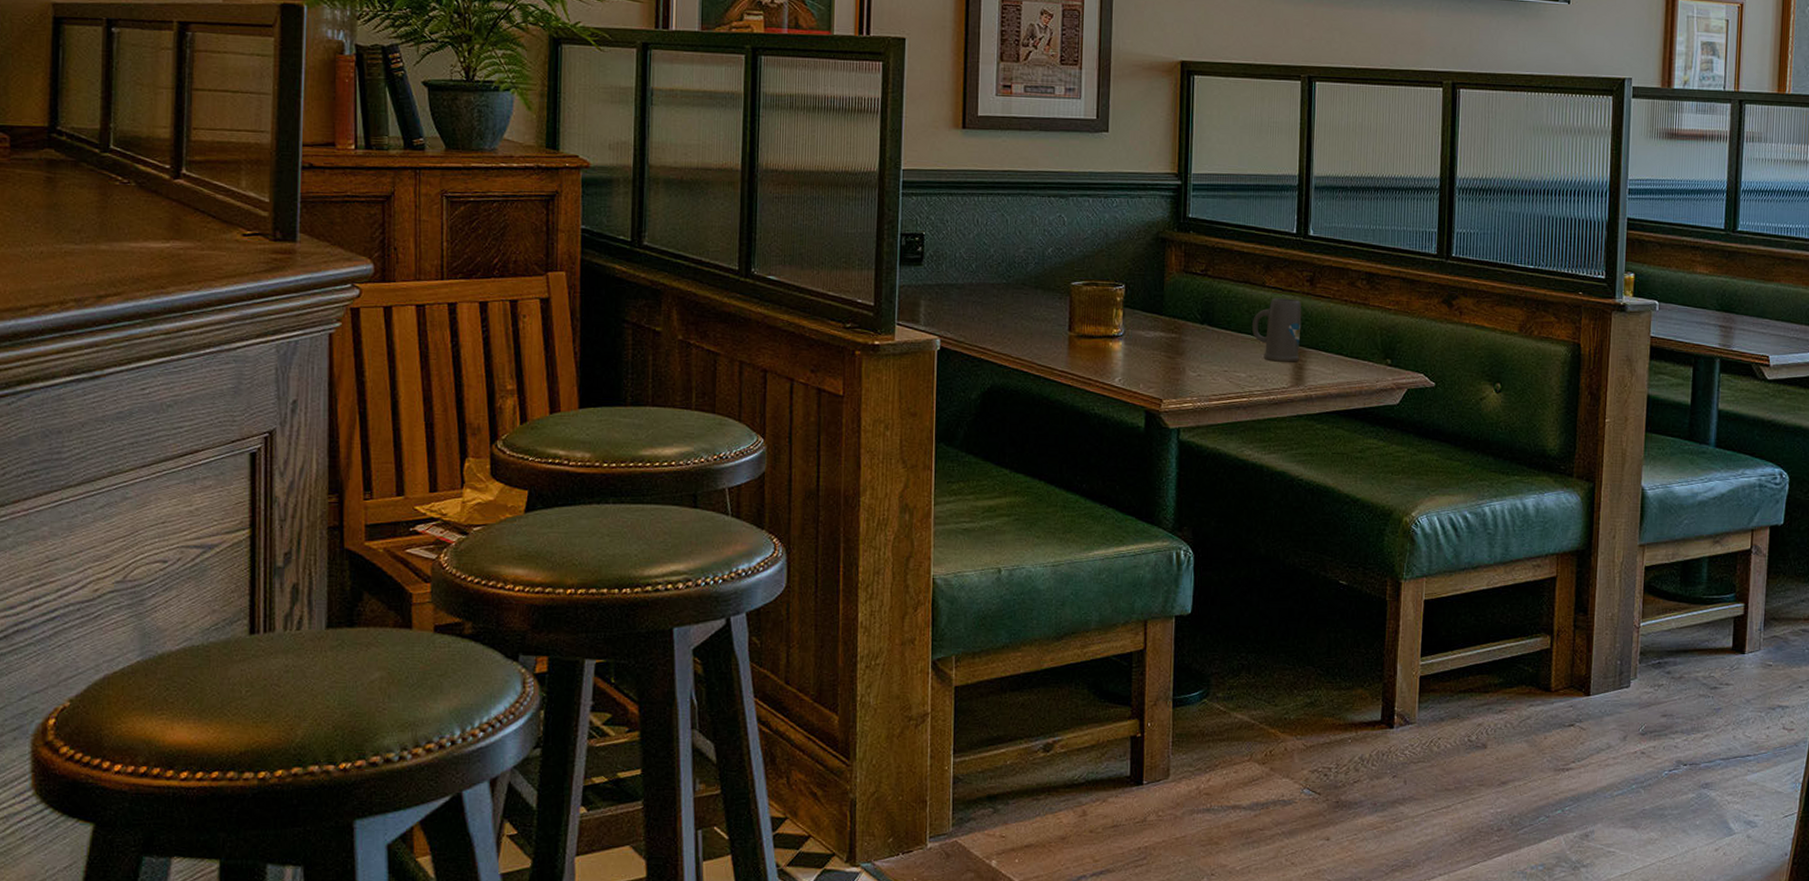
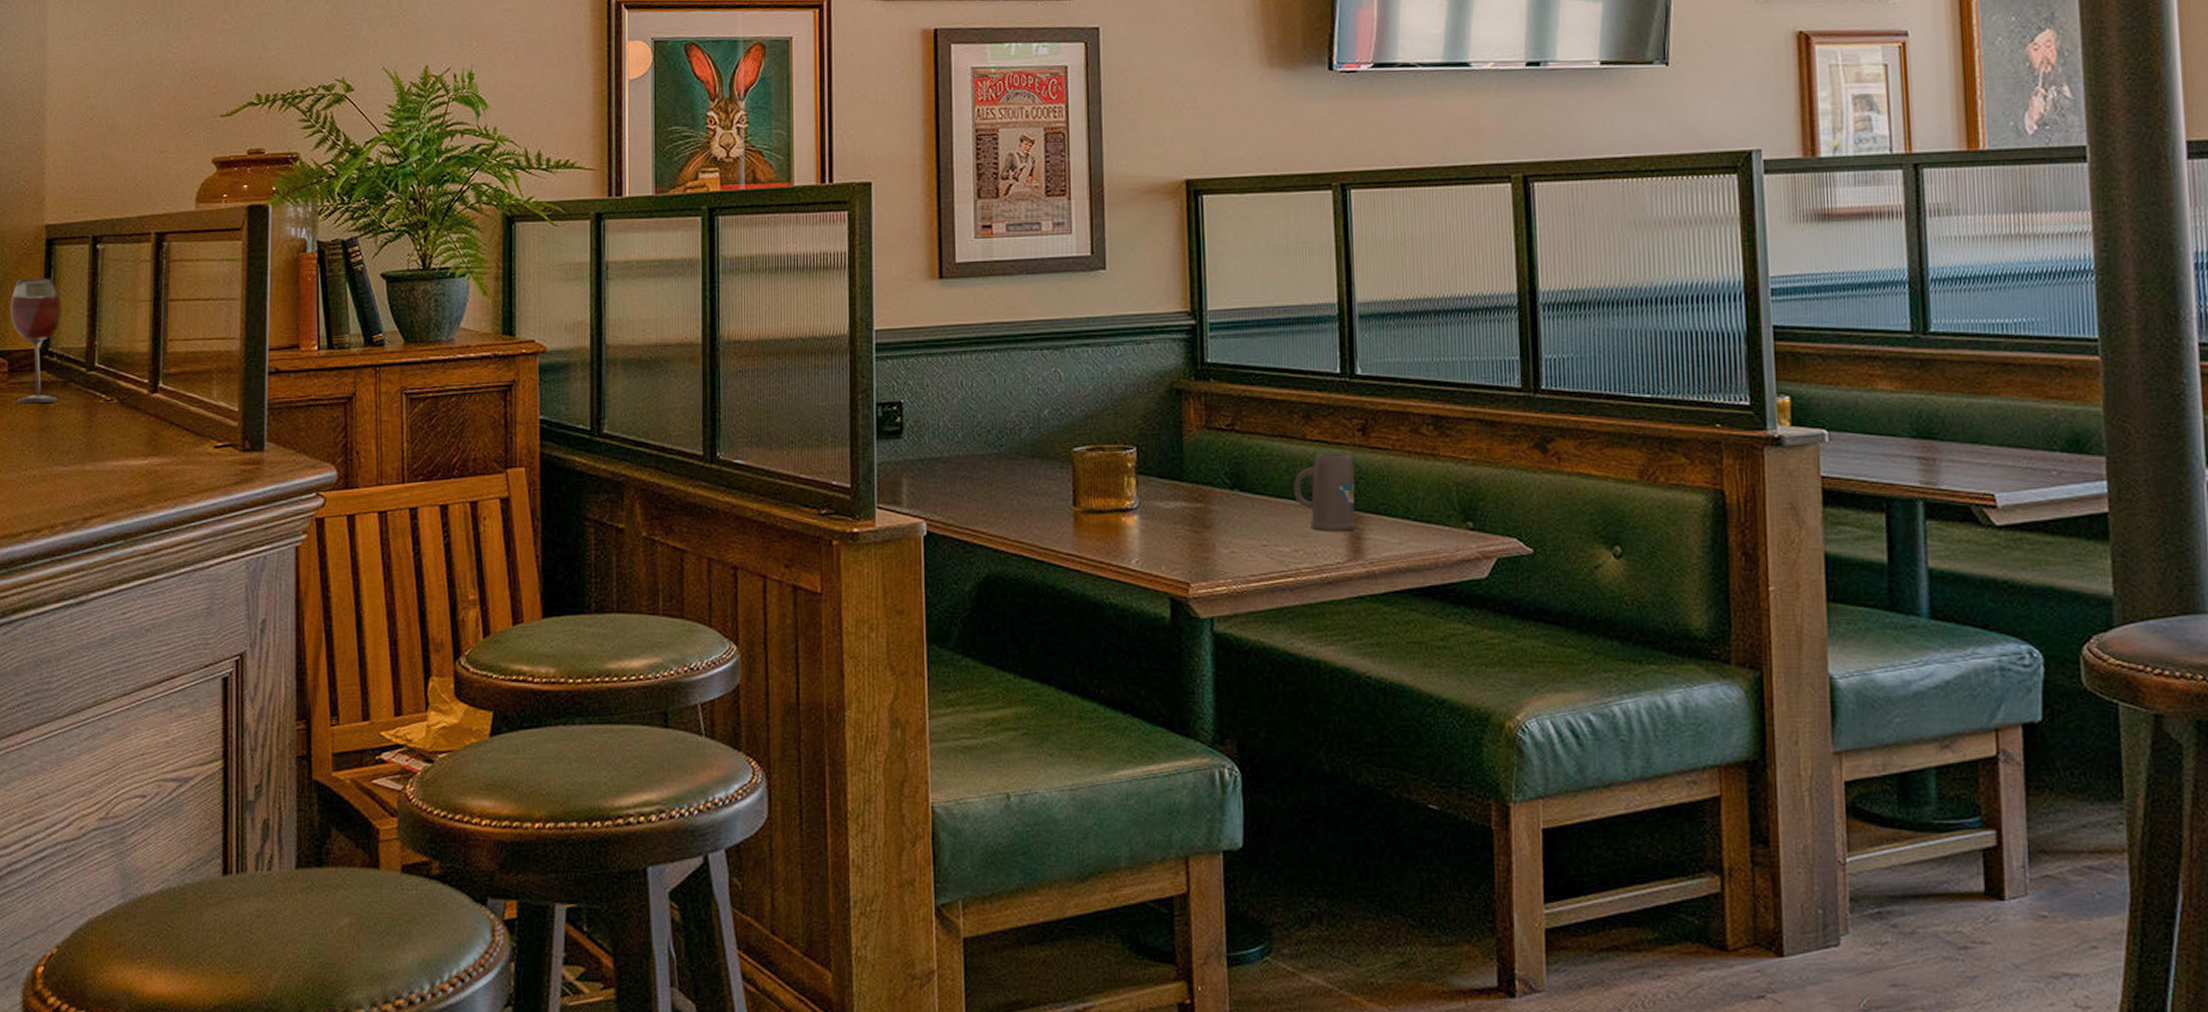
wineglass: none [11,55,71,181] -> present [10,278,61,404]

